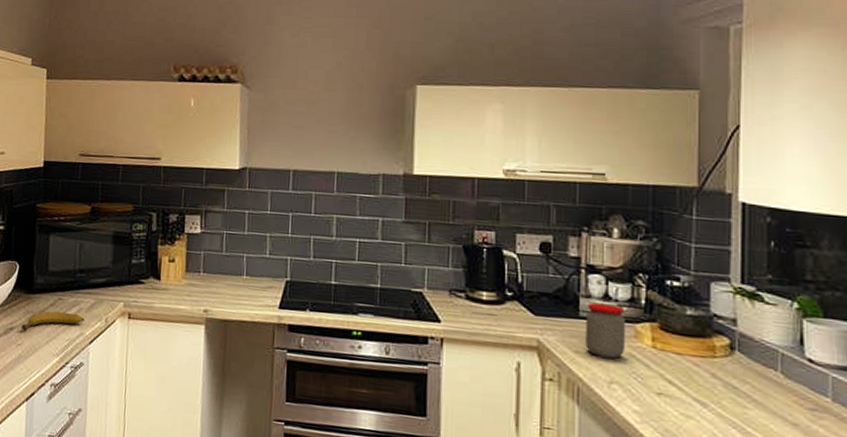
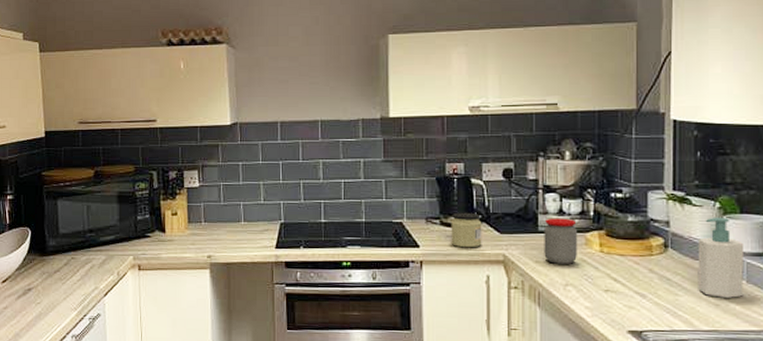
fruit: present [21,311,85,331] -> none [38,269,98,290]
jar: none [477,286,514,329] -> present [451,212,482,248]
soap bottle: none [771,319,829,419] -> present [697,216,745,298]

